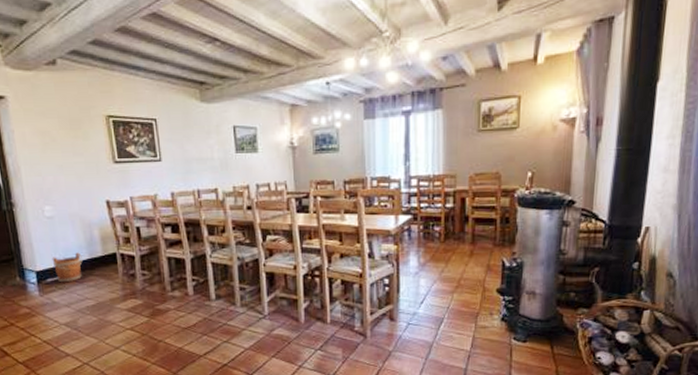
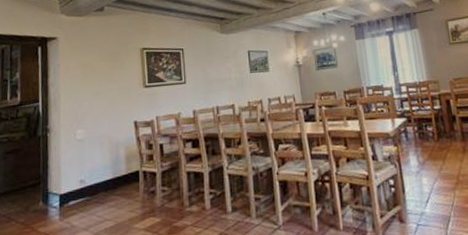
bucket: present [52,252,83,283] -> none [77,172,106,205]

